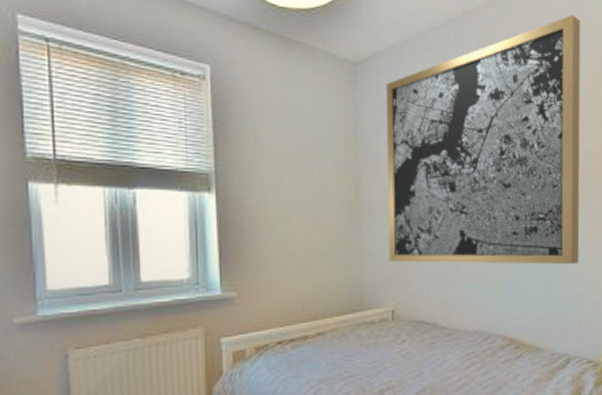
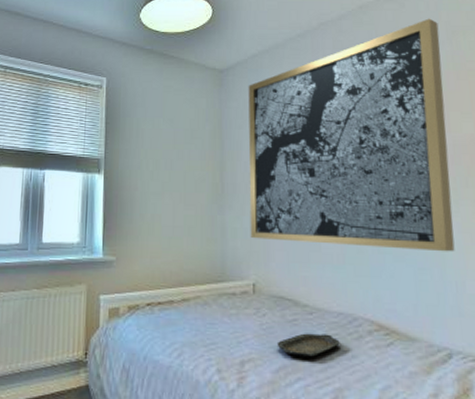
serving tray: none [415,353,475,380] -> present [276,333,340,358]

